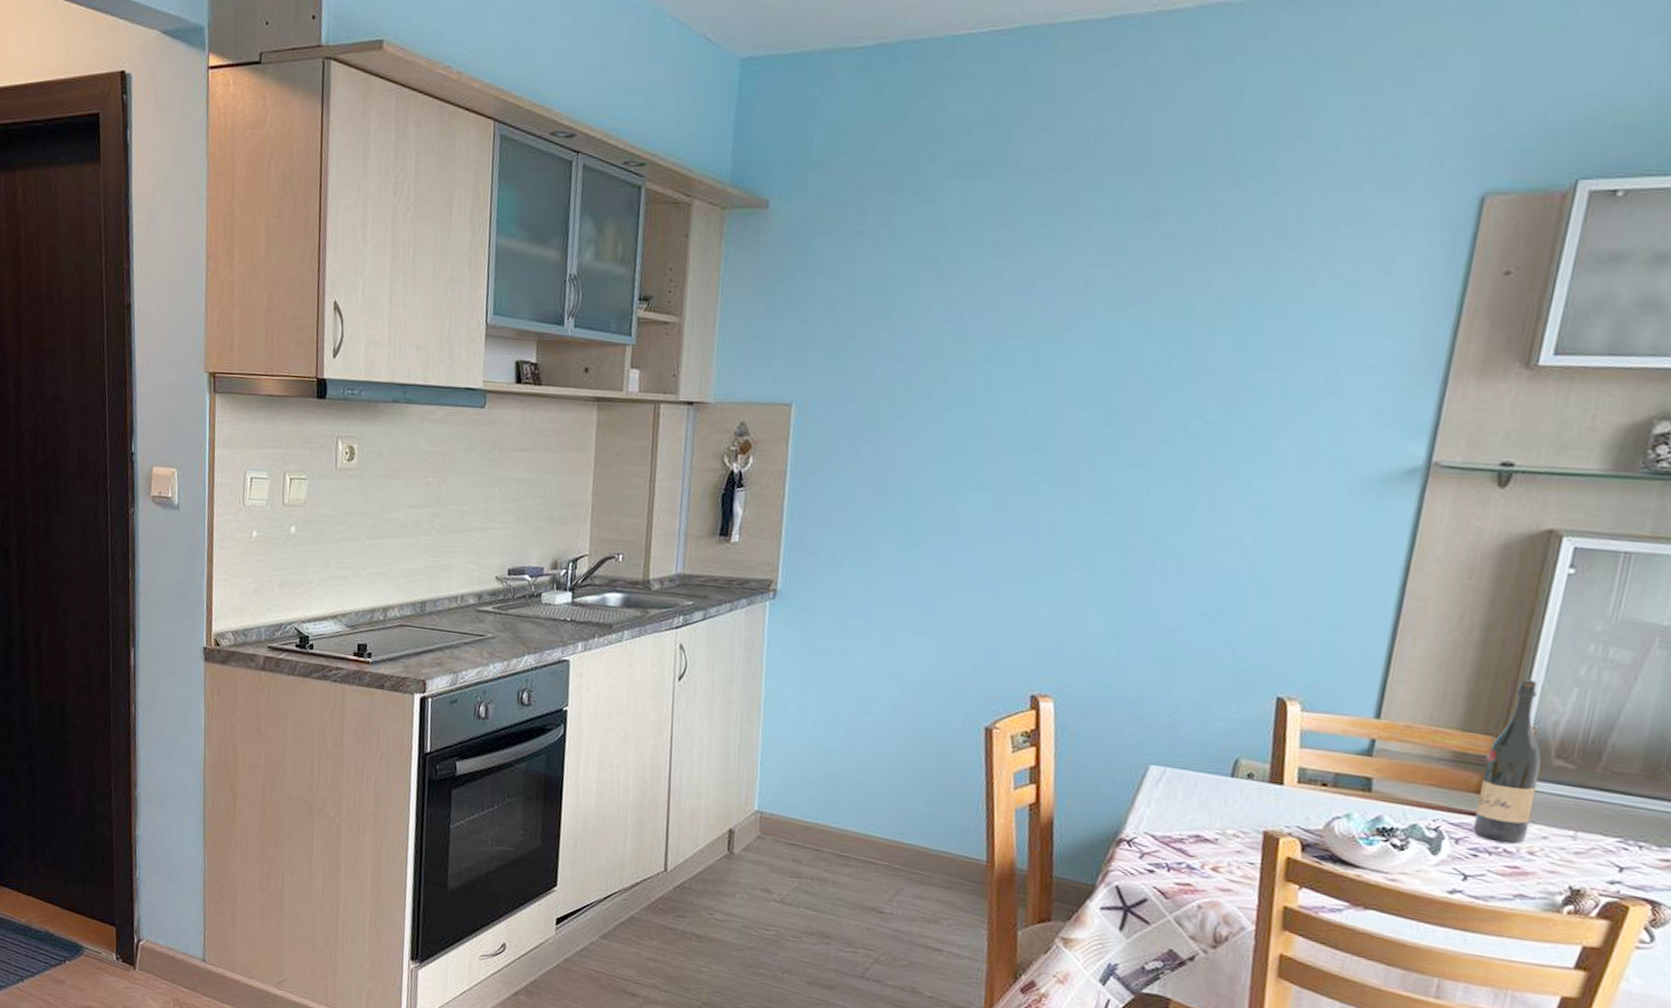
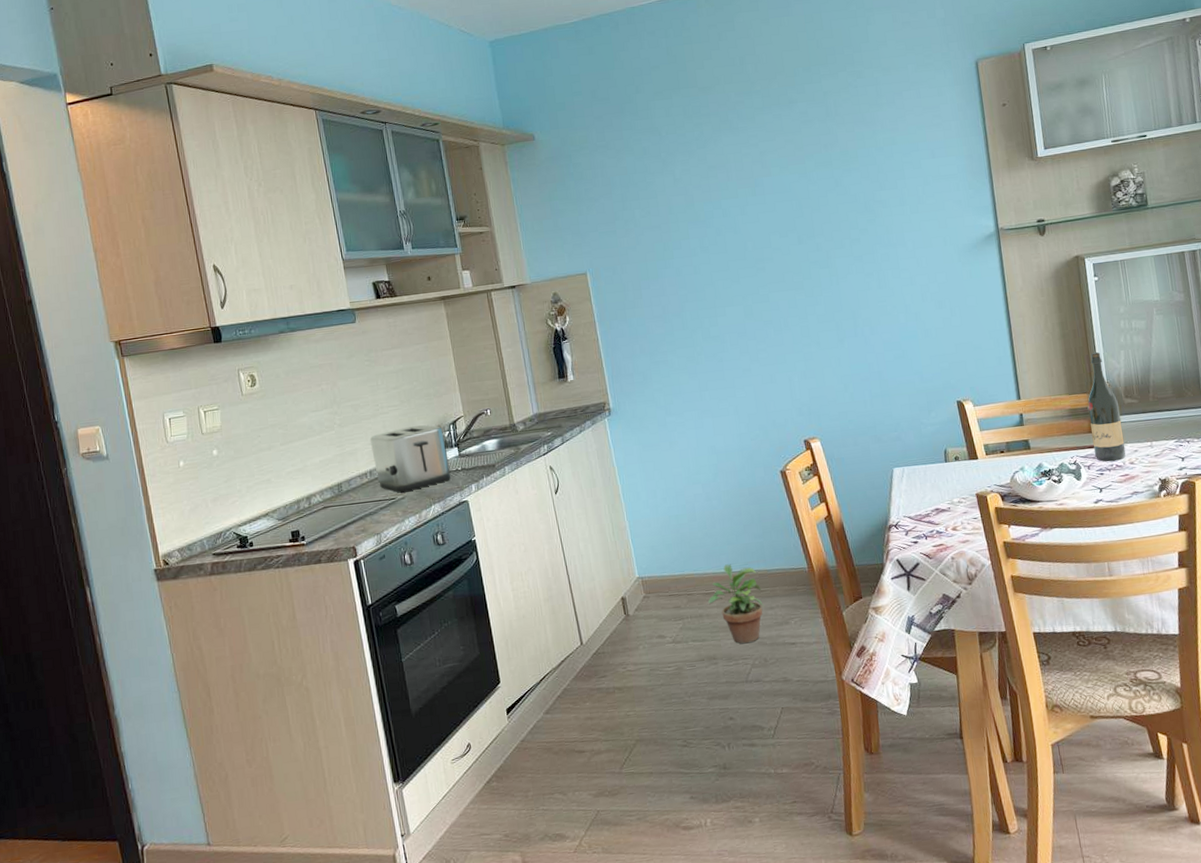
toaster: none [468,552,560,632] -> present [369,425,451,493]
potted plant: none [839,826,915,933] -> present [708,564,765,644]

